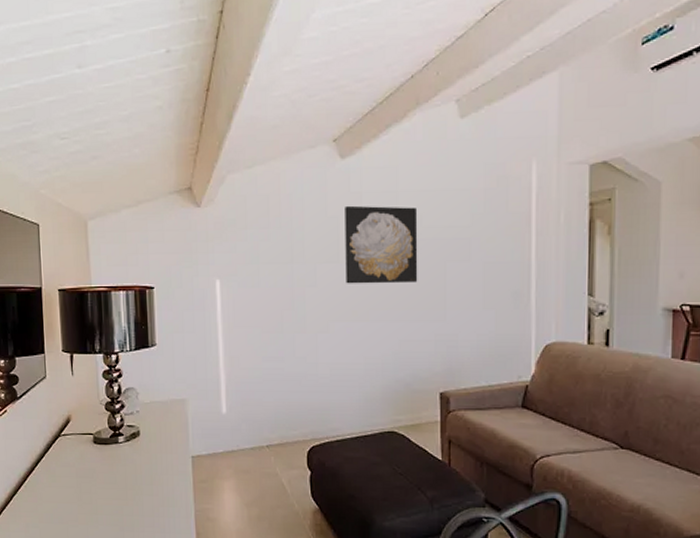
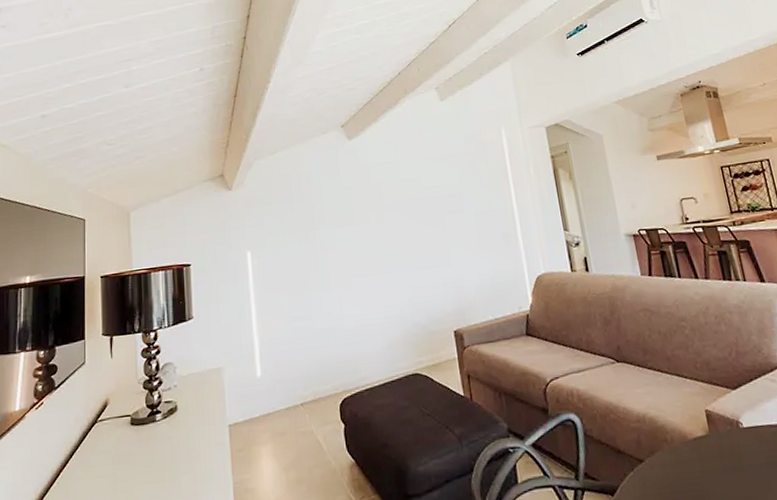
wall art: present [345,205,418,284] -> none [355,172,423,243]

